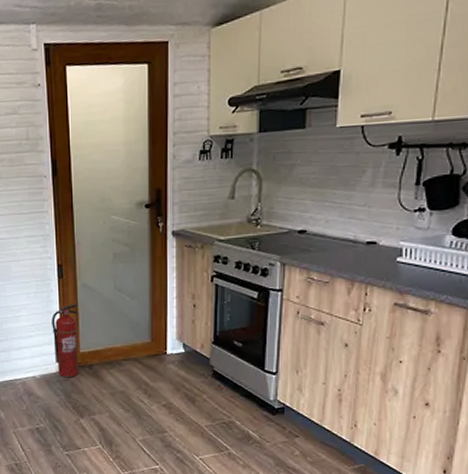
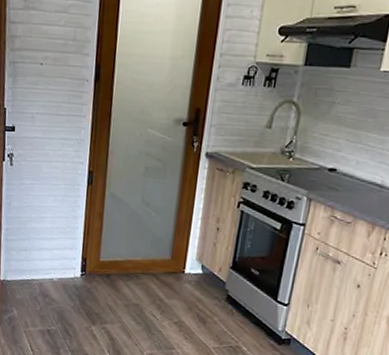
fire extinguisher: present [52,303,79,378] -> none [74,211,104,285]

